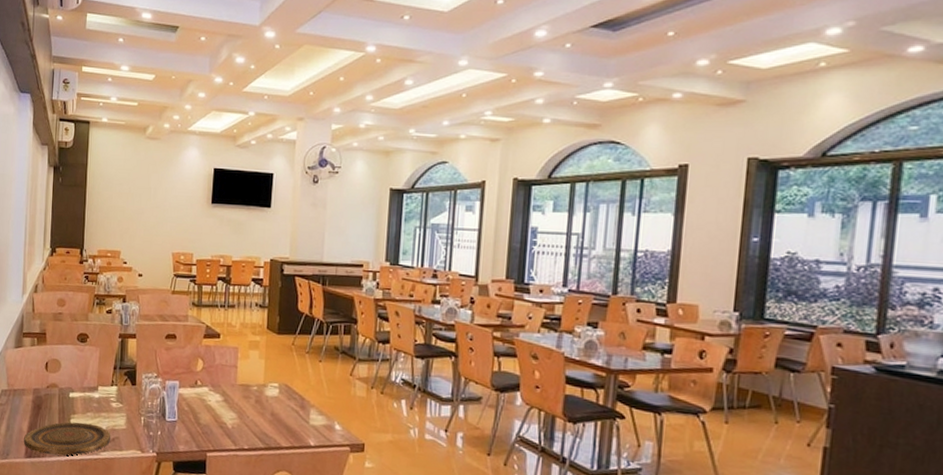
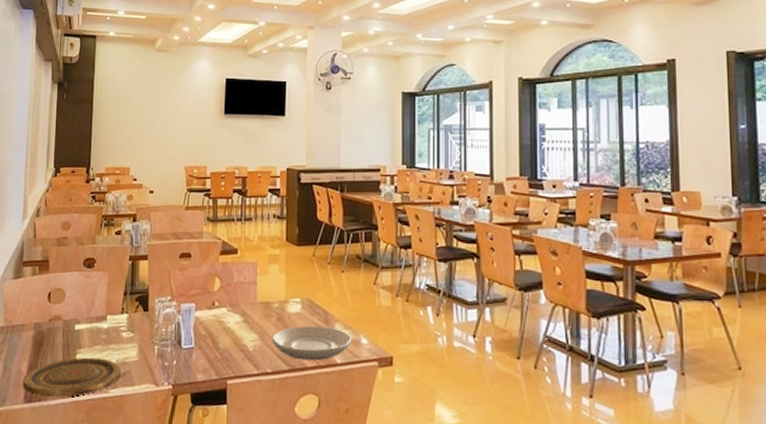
plate: none [249,409,326,442] -> present [272,326,352,361]

